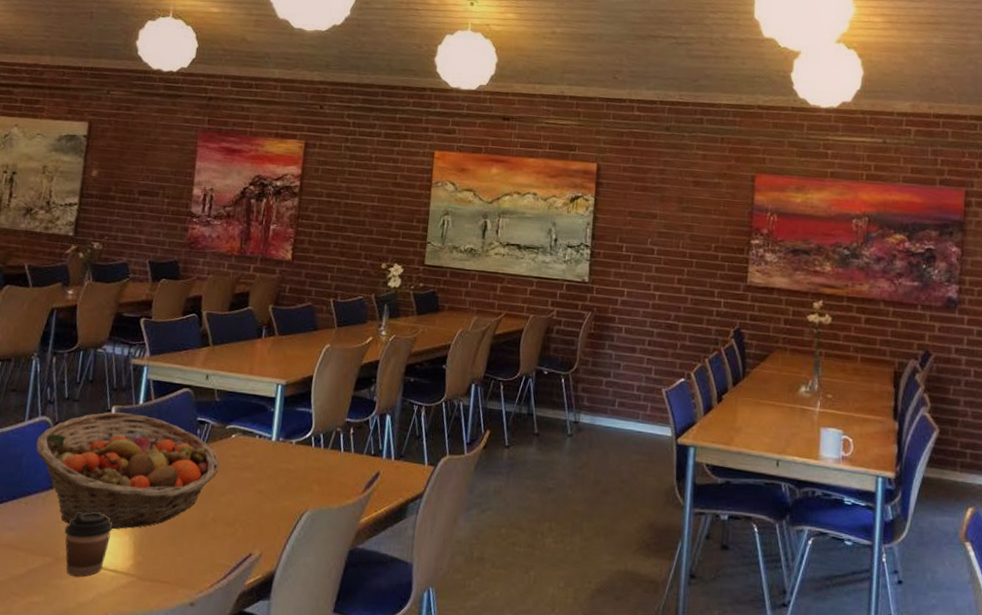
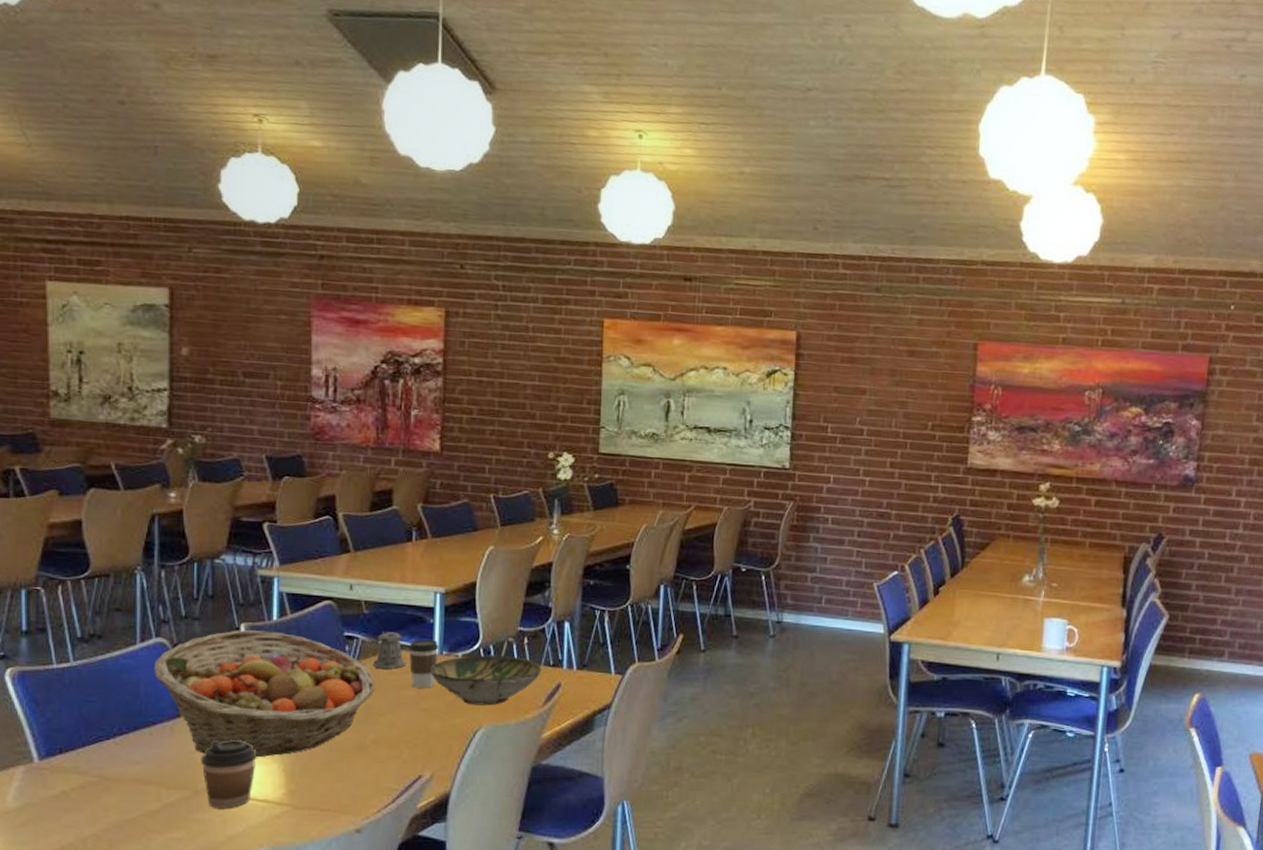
pepper shaker: none [219,418,247,453] -> present [373,632,405,669]
coffee cup: none [250,426,277,472] -> present [409,639,439,688]
bowl: none [267,442,364,490] -> present [430,654,542,706]

